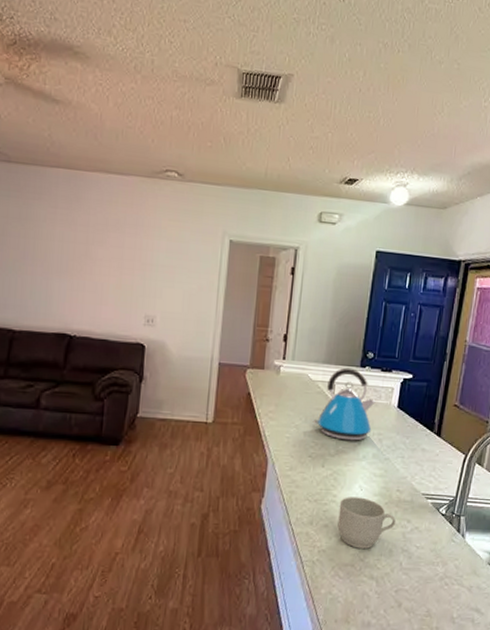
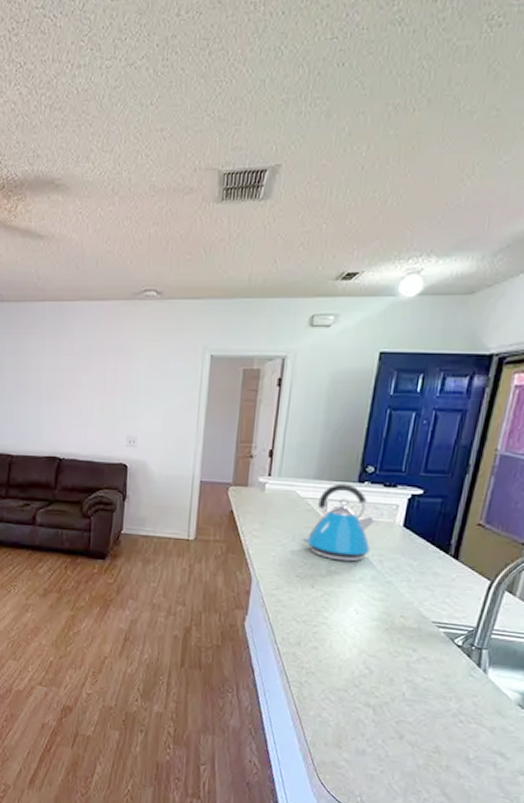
mug: present [337,497,397,549] -> none [328,619,399,675]

